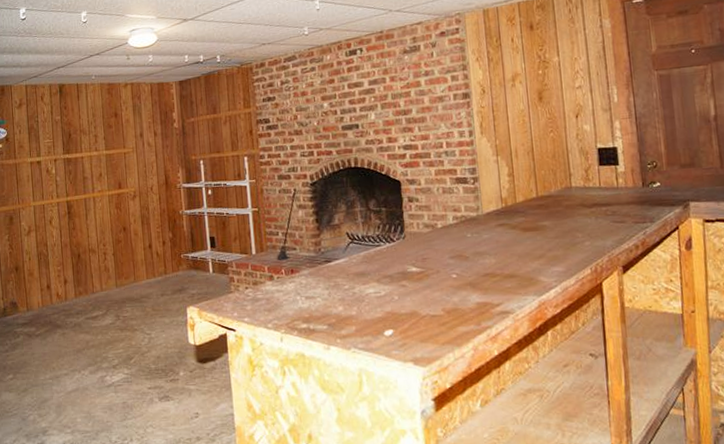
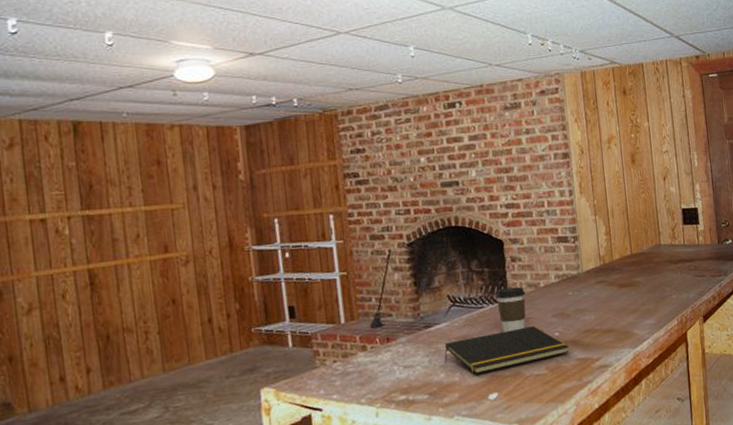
notepad: none [343,266,467,310] -> present [444,326,569,374]
coffee cup: none [393,227,423,271] -> present [496,286,526,333]

